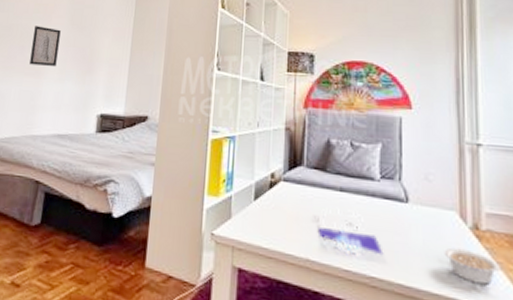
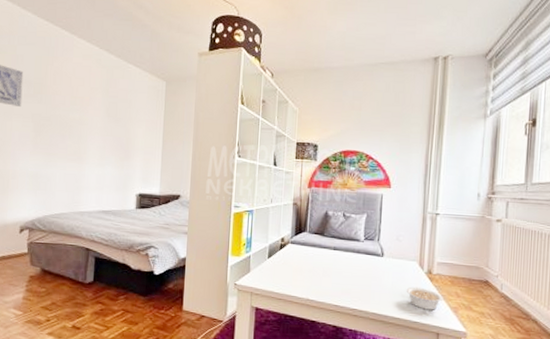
wall art: present [29,26,61,67] -> none [71,117,98,154]
board game: present [317,207,384,256] -> none [316,261,363,294]

